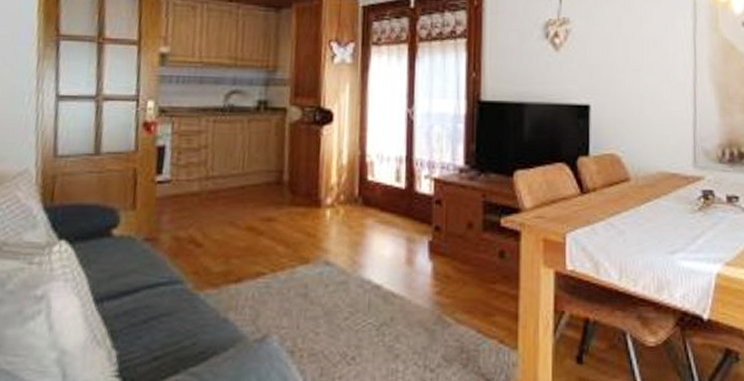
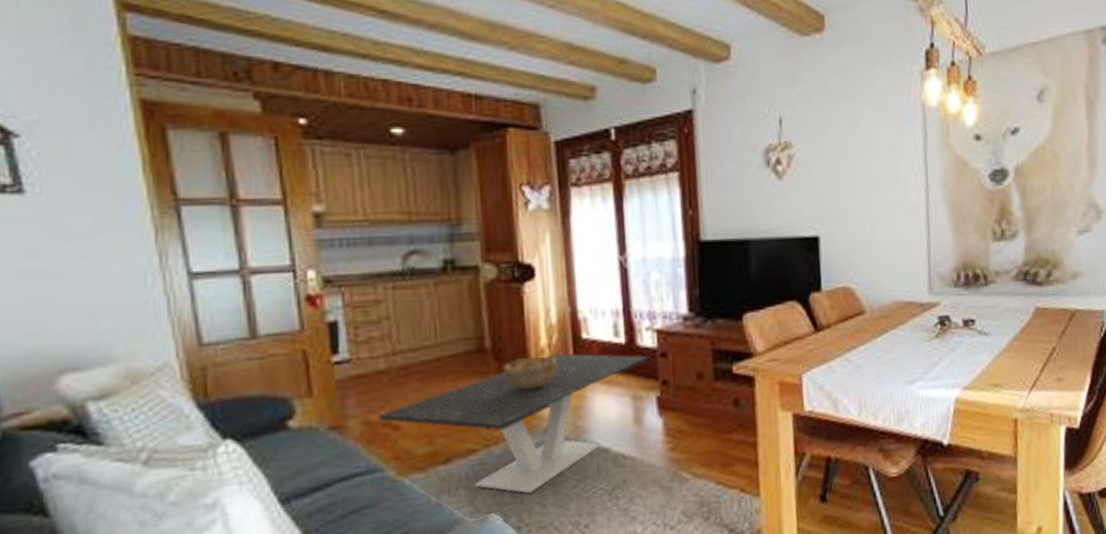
coffee table: none [186,193,425,321] -> present [378,353,649,494]
decorative bowl: none [296,192,344,222] -> present [503,356,557,390]

